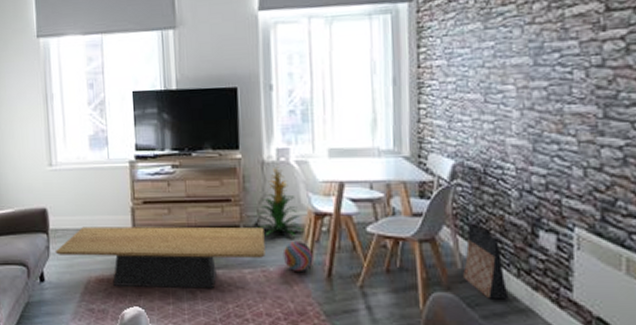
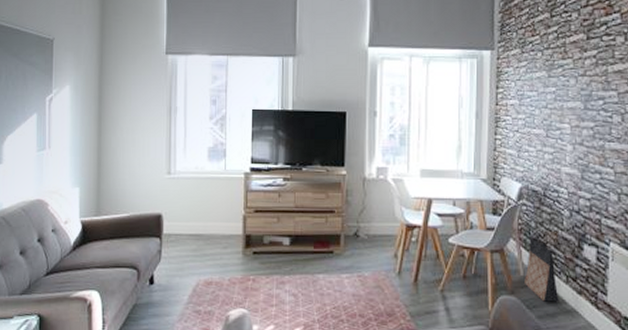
coffee table: present [55,227,266,289] -> none [167,232,362,292]
indoor plant: present [257,165,304,236] -> none [357,182,396,245]
decorative ball: present [282,240,313,273] -> none [377,249,403,278]

